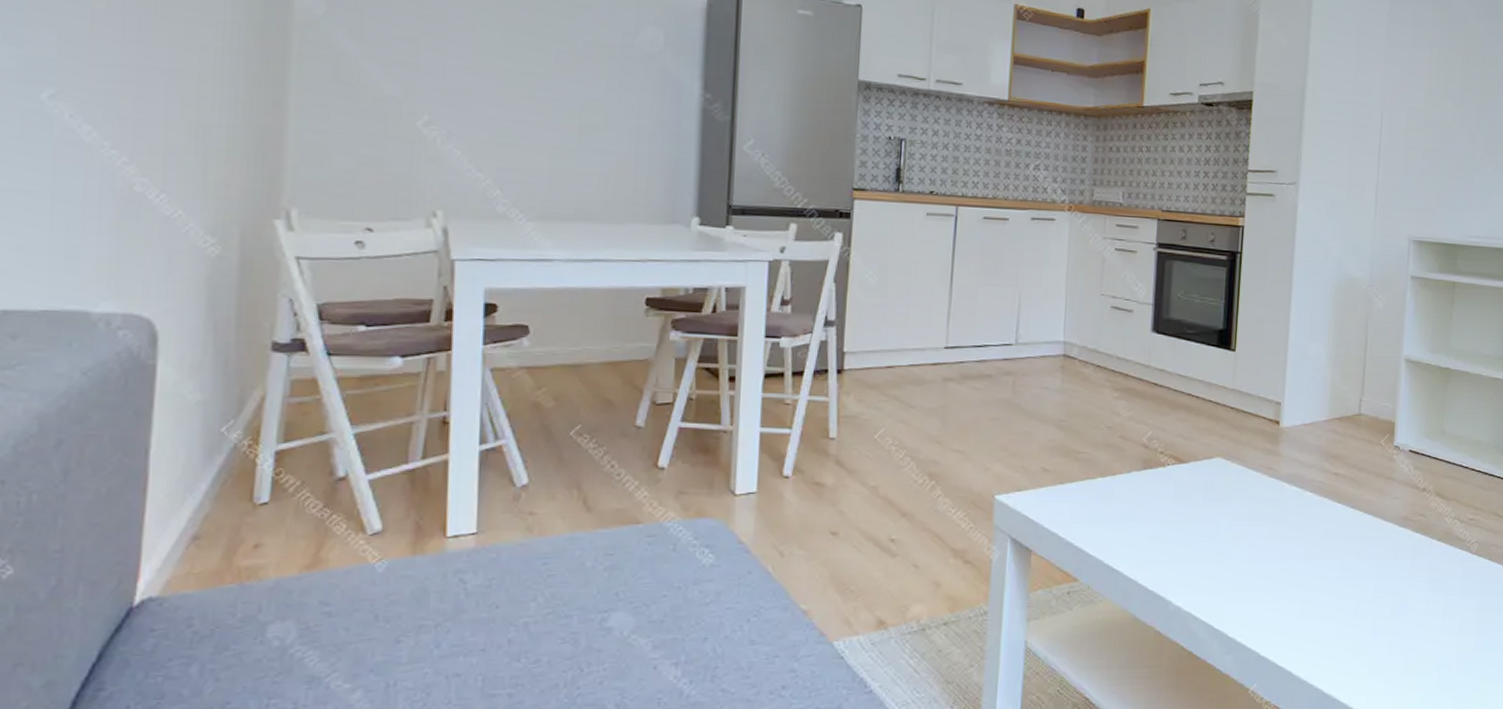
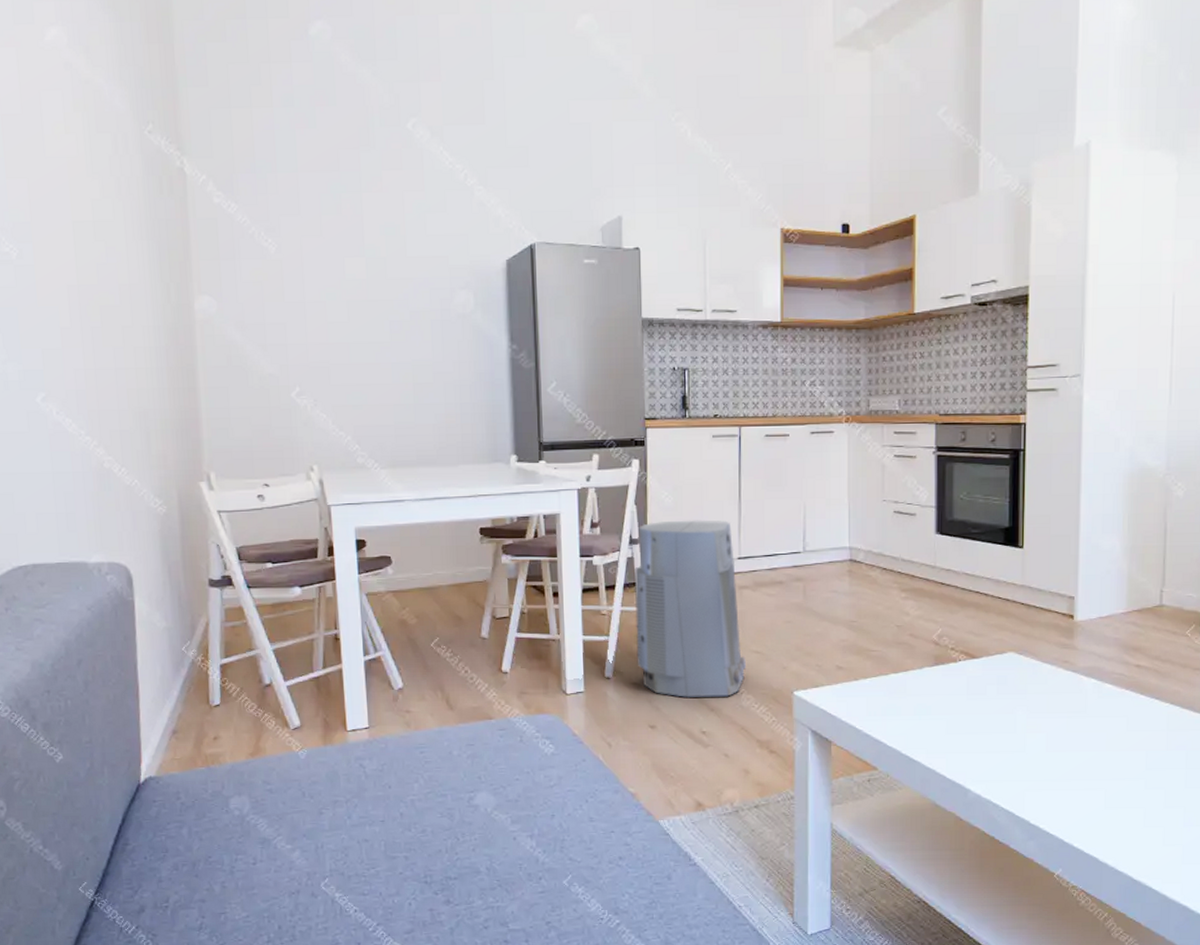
air purifier: none [822,302,945,502] -> present [635,520,746,699]

